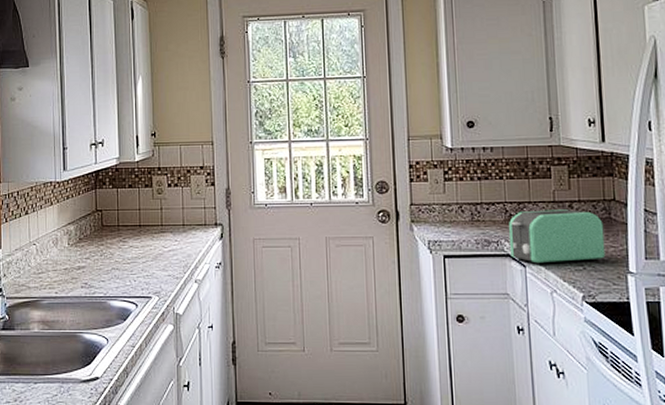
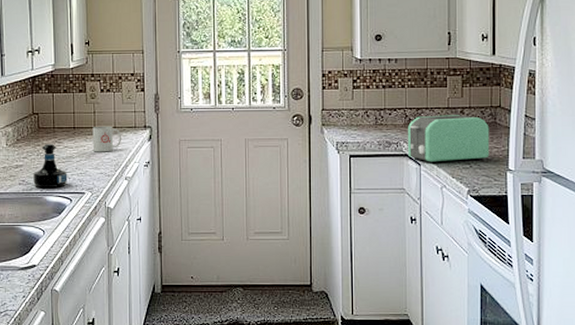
tequila bottle: none [96,243,133,291] -> present [33,144,68,187]
mug: none [159,223,190,252] -> present [92,126,121,152]

